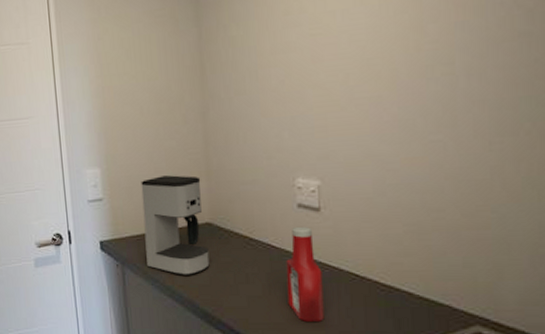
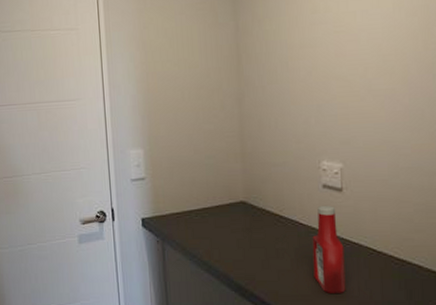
coffee maker: present [141,175,210,275] -> none [181,156,244,251]

